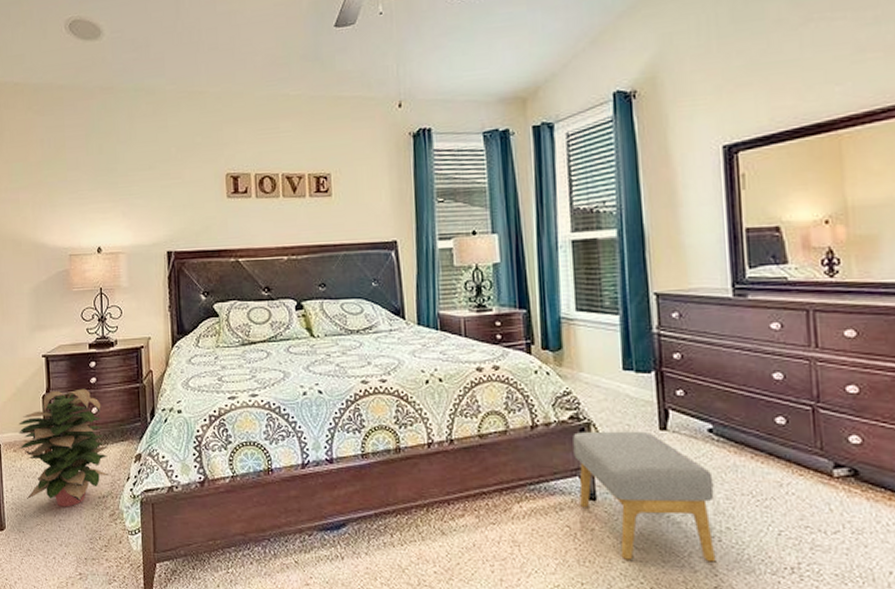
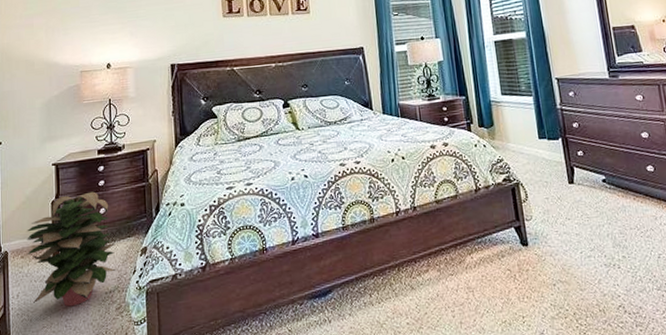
footstool: present [573,431,716,562] -> none [507,186,618,292]

